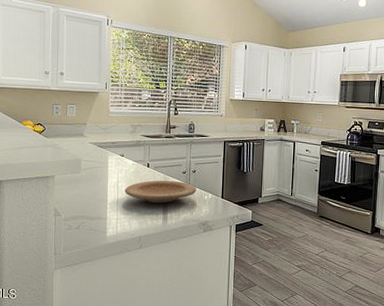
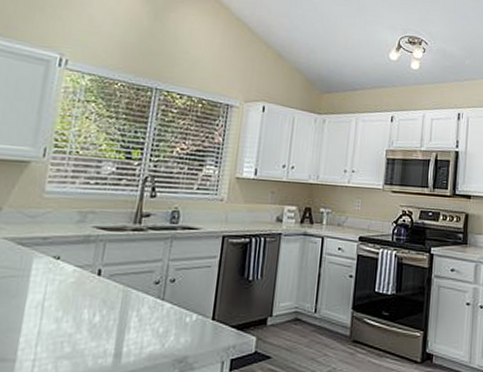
plate: present [124,180,197,204] -> none [53,294,175,332]

